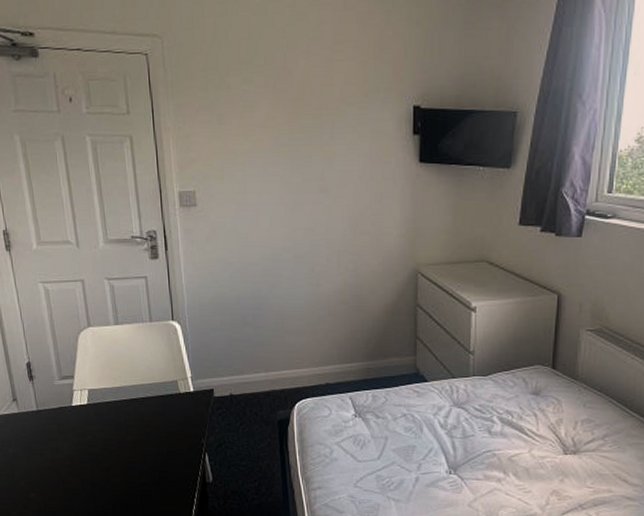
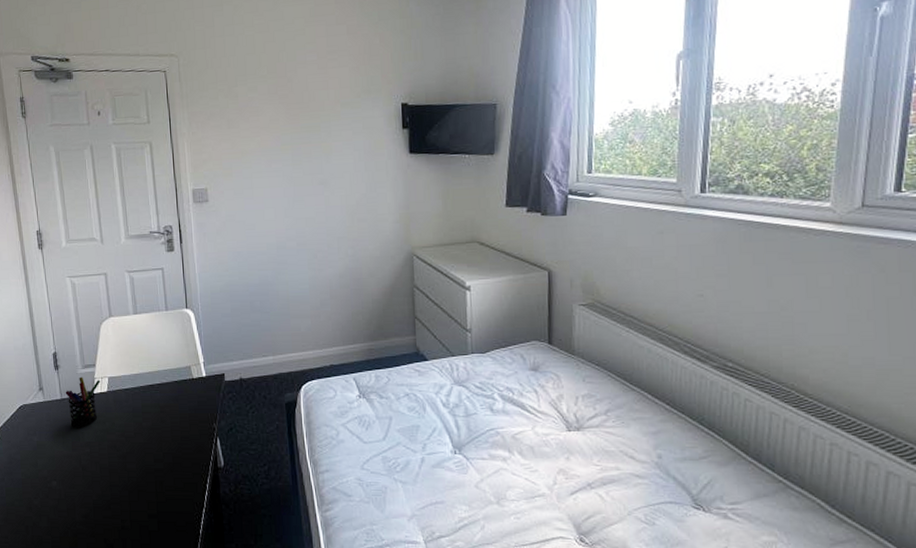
pen holder: none [41,388,80,441] -> present [65,376,100,428]

